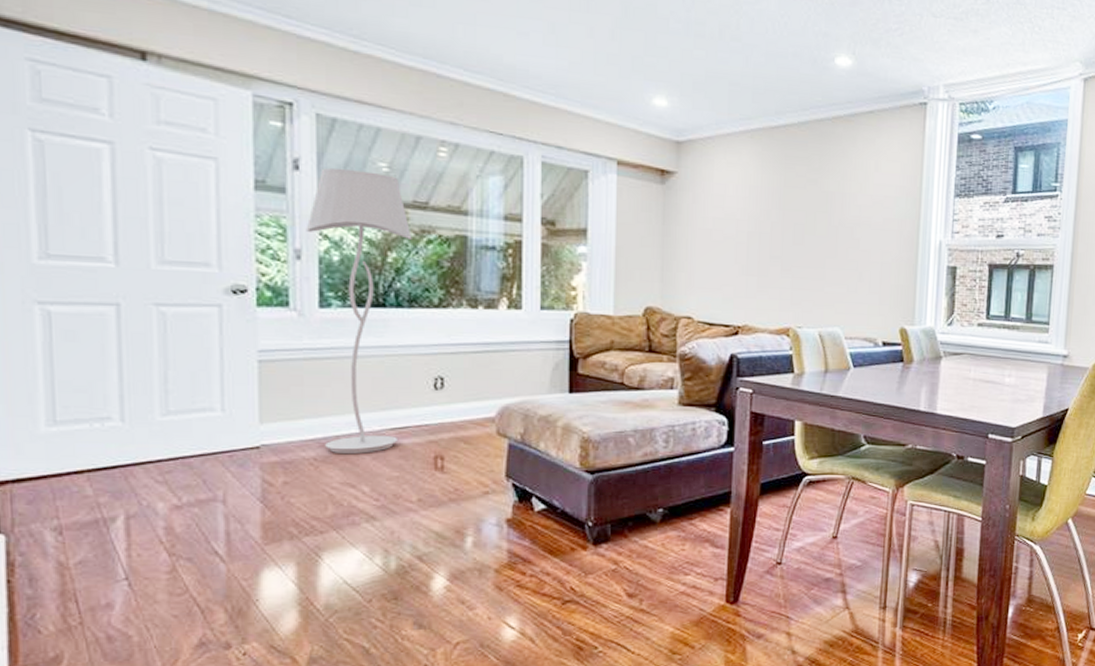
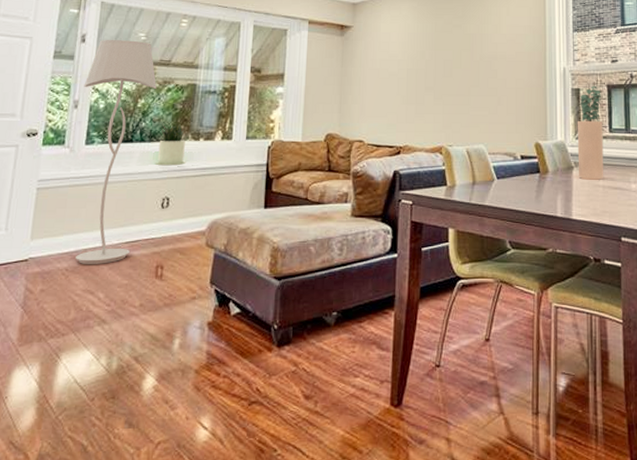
planter: none [419,285,462,339] -> present [155,123,186,166]
vase: none [946,259,982,372] -> present [577,82,604,180]

